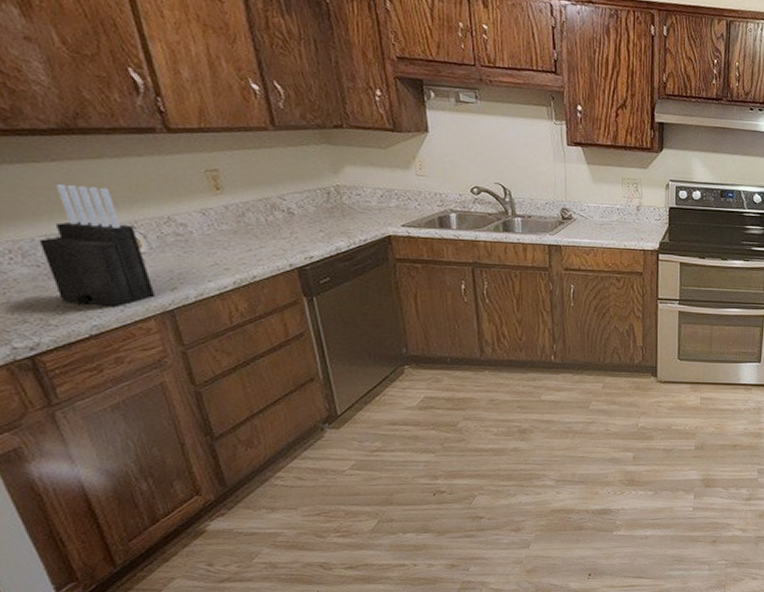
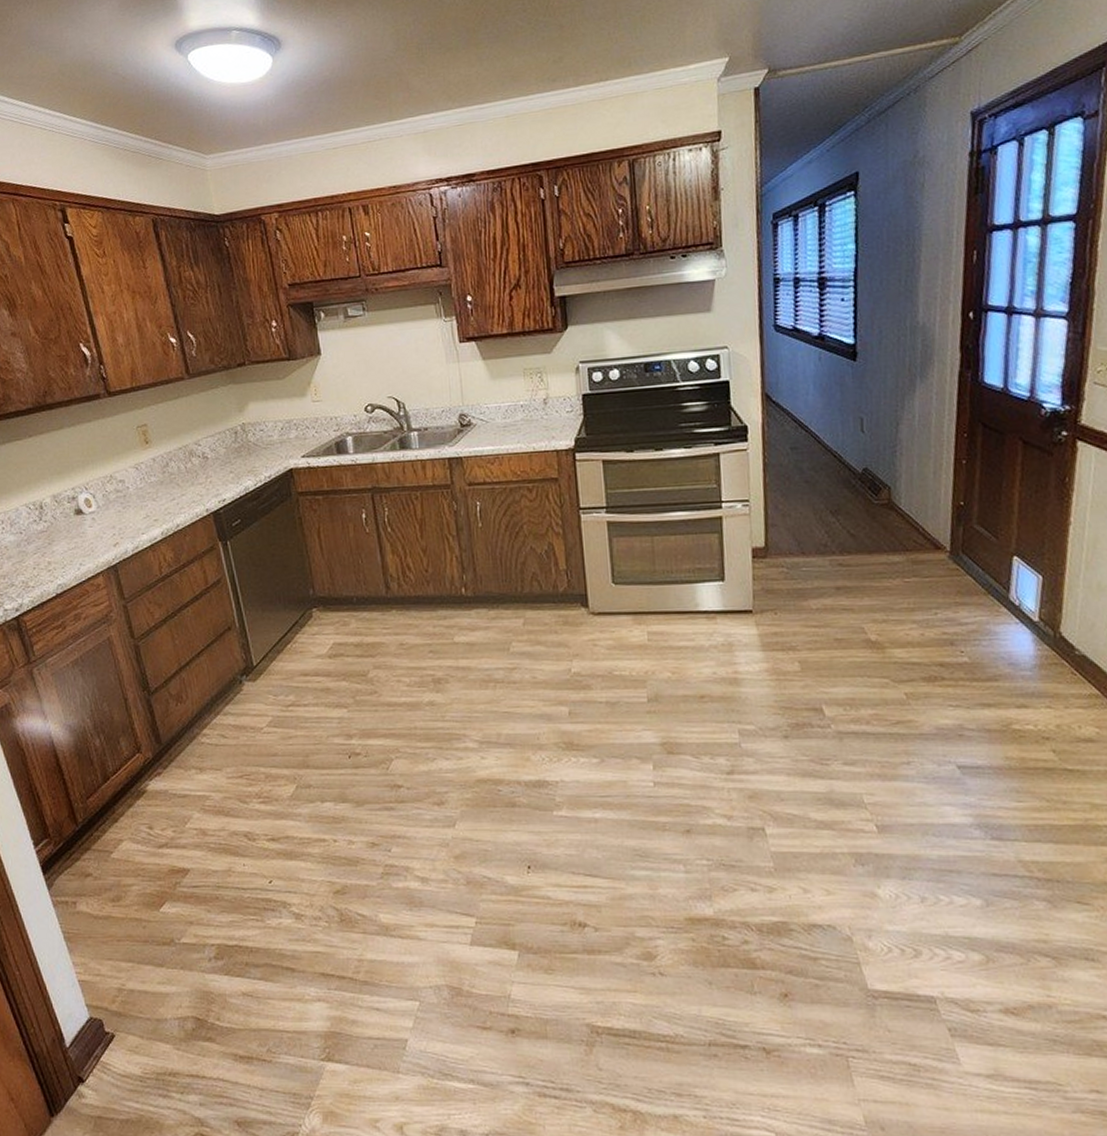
knife block: present [39,183,156,306] -> none [21,455,103,567]

